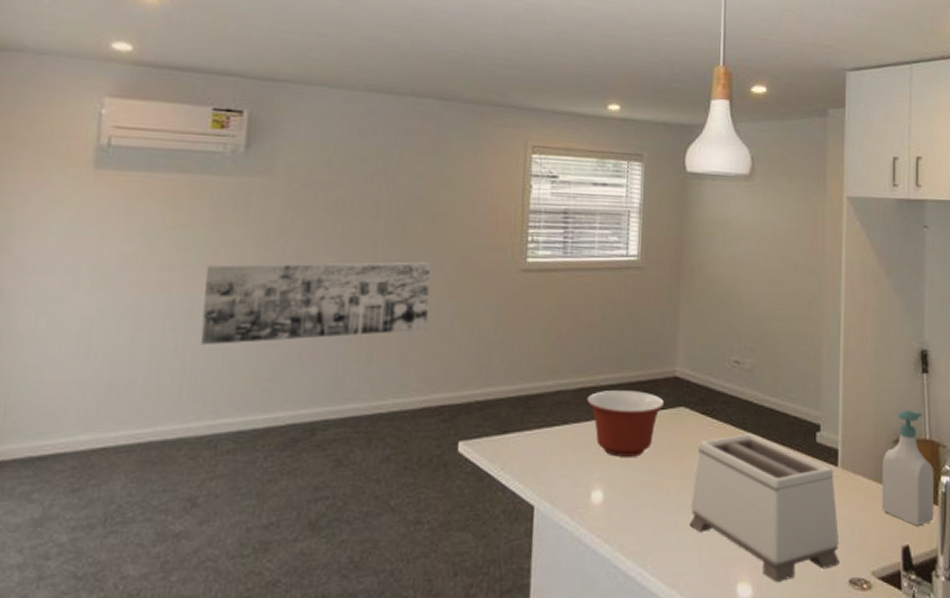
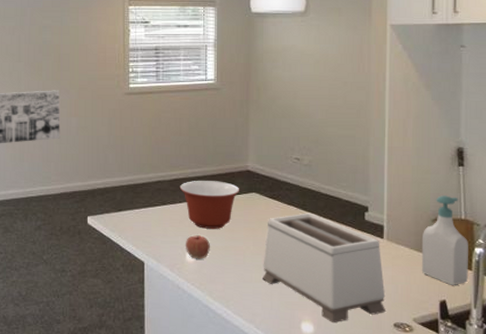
apple: none [591,466,624,500] -> present [186,235,210,259]

